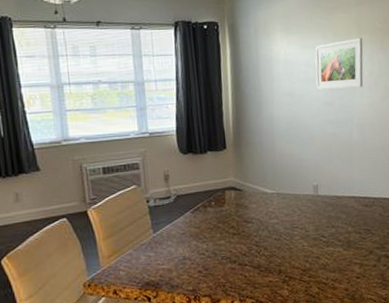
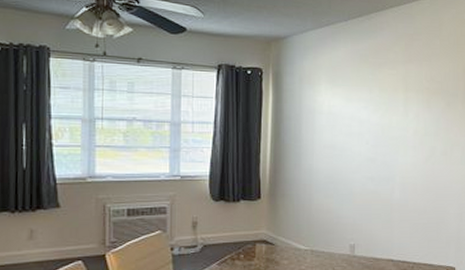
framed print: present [315,37,363,90] -> none [359,95,409,146]

